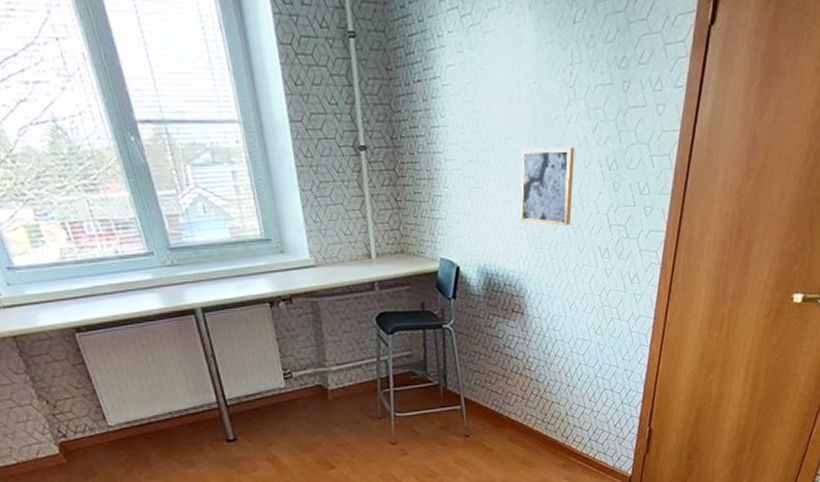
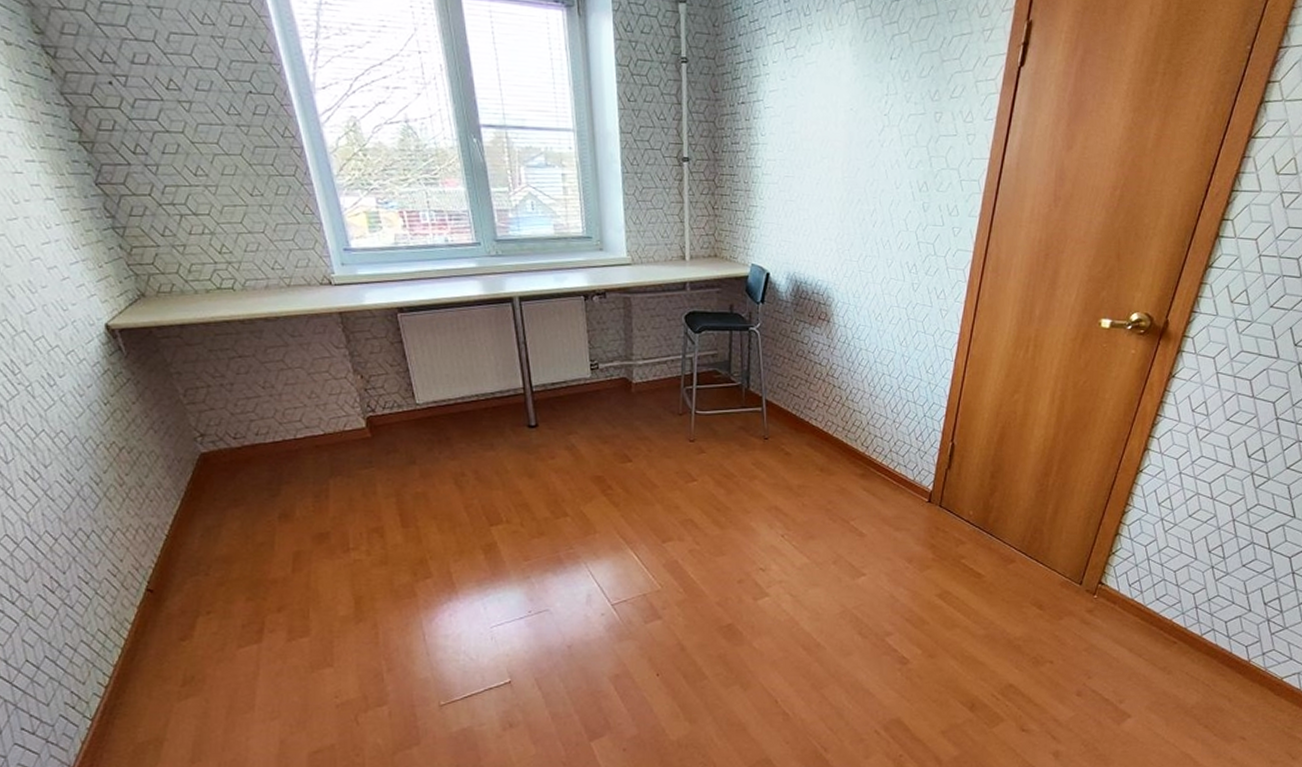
wall art: present [520,146,575,225] -> none [831,167,887,240]

